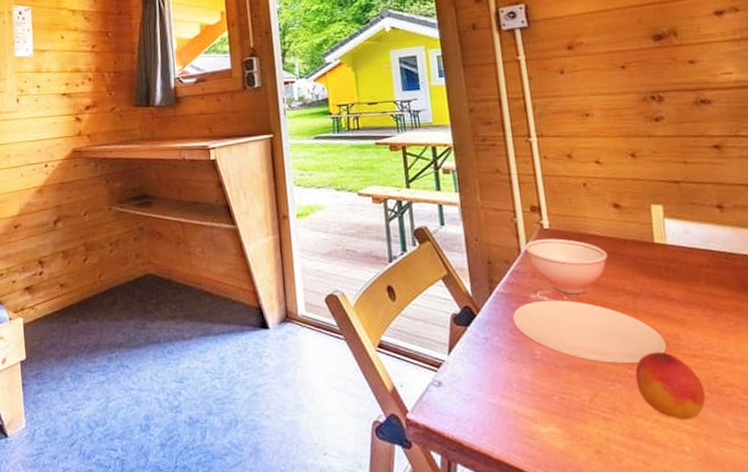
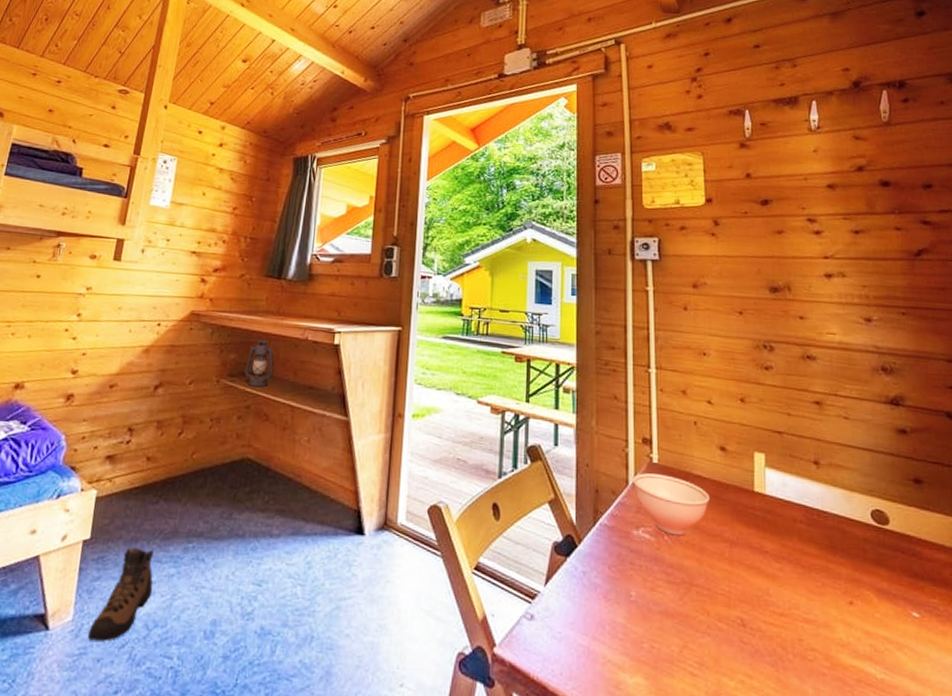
hiking boot: none [41,362,88,442] -> present [88,547,154,642]
lantern: none [131,165,160,210] -> present [244,339,275,388]
plate: present [512,299,666,366] -> none [613,537,756,618]
peach: present [635,351,705,420] -> none [725,606,789,683]

